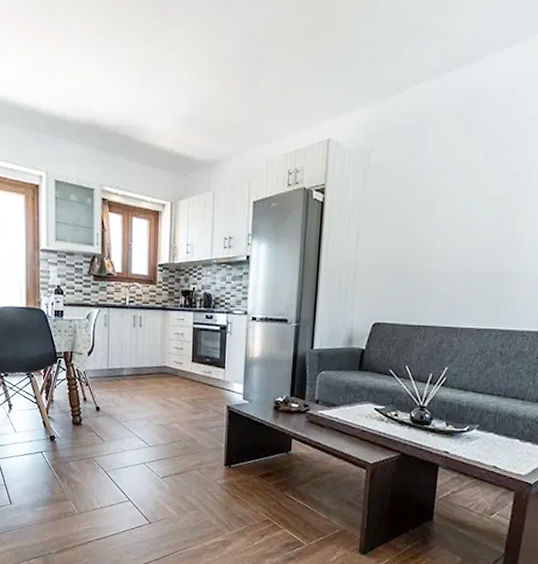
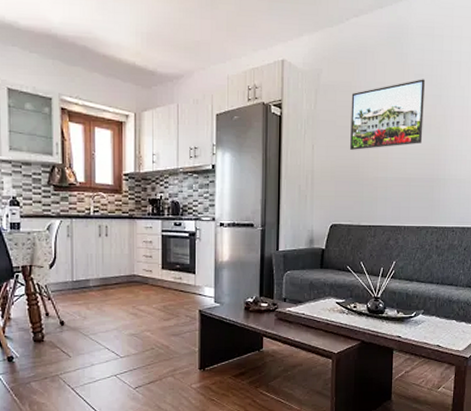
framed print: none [401,154,501,239] -> present [350,79,426,150]

